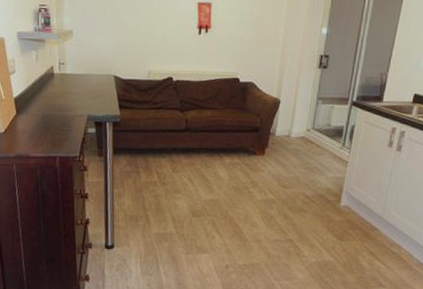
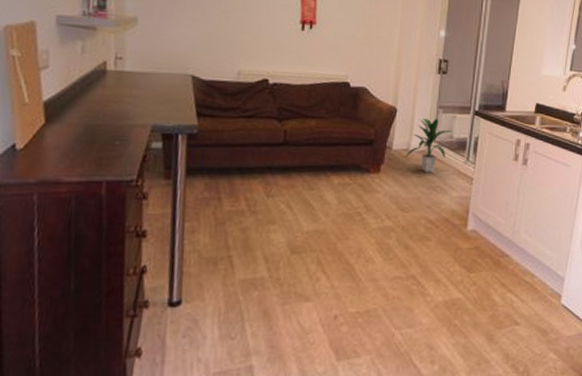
indoor plant: none [286,107,333,156] -> present [405,117,455,172]

